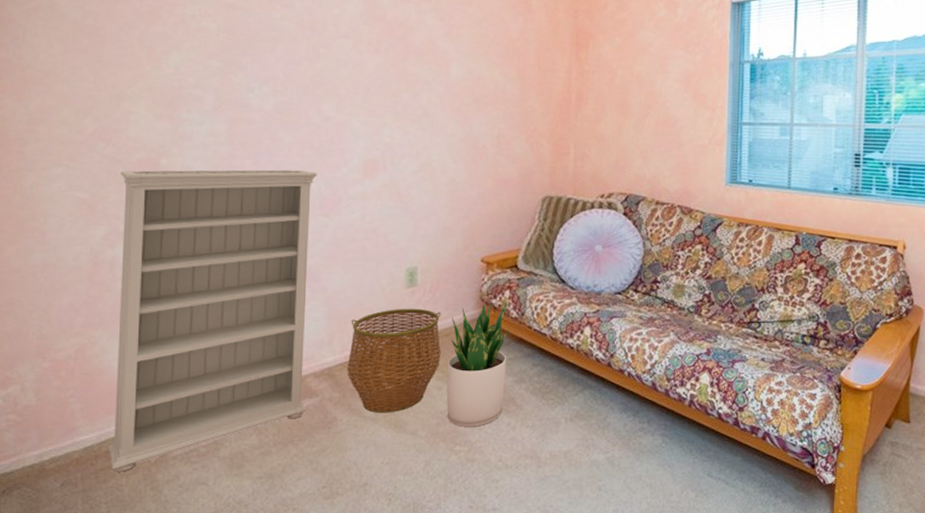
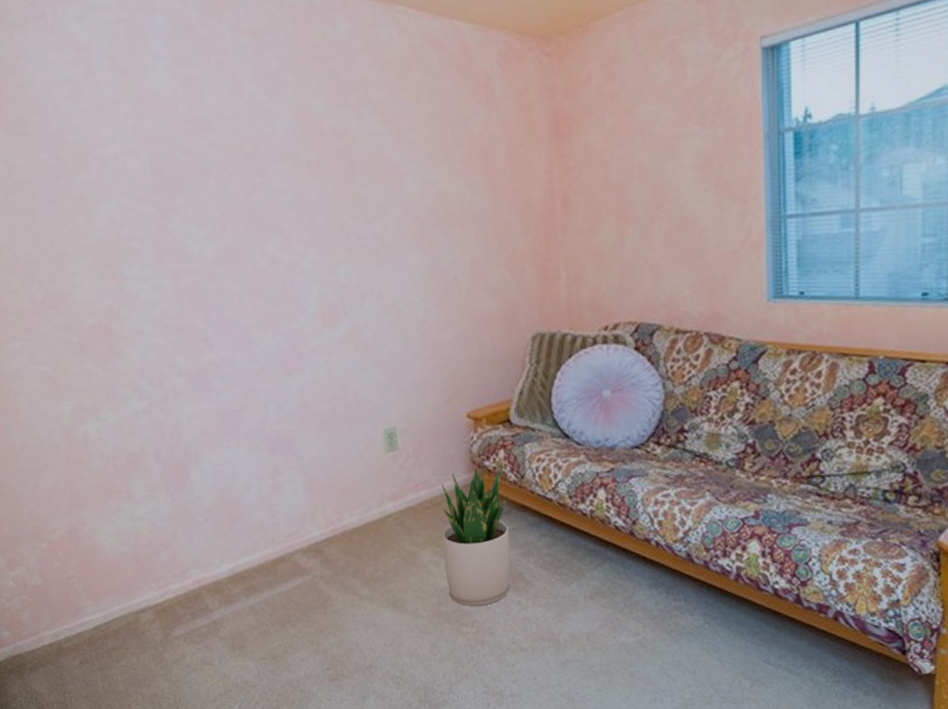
bookshelf: present [108,169,317,472] -> none [76,324,300,652]
basket: present [347,308,442,413] -> none [331,474,435,591]

